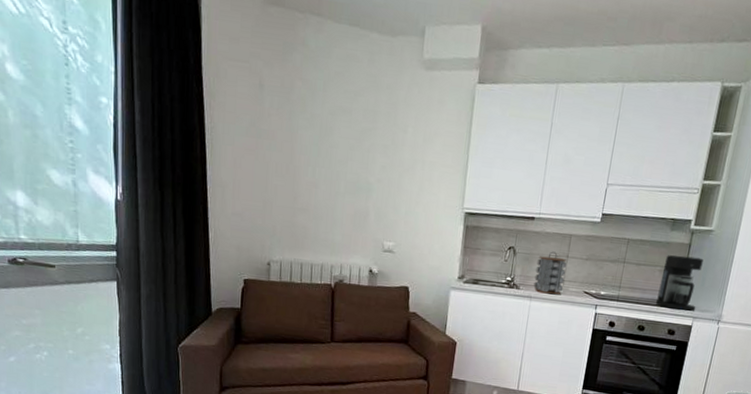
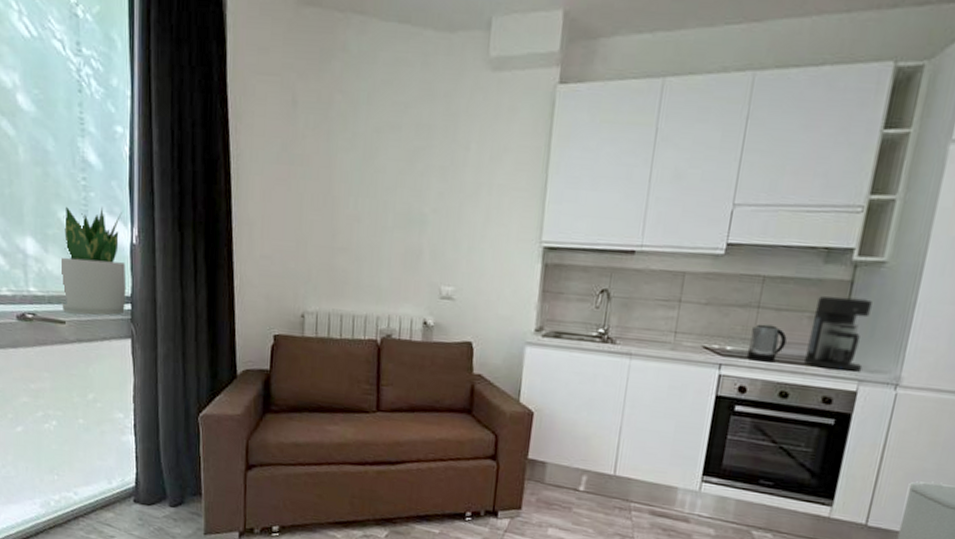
planter: none [51,166,112,261] -> present [62,206,127,316]
spice rack: present [533,251,567,295] -> none [634,294,679,351]
kettle: none [615,275,644,304] -> present [746,324,787,363]

